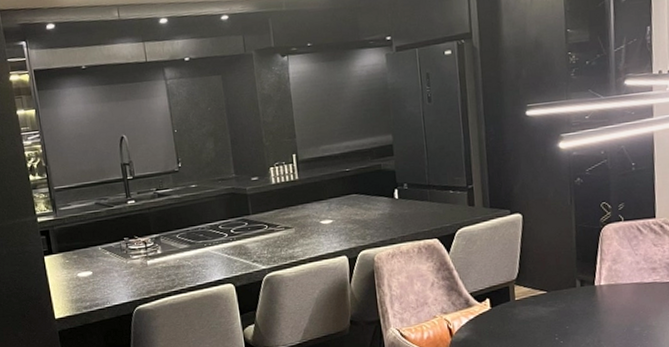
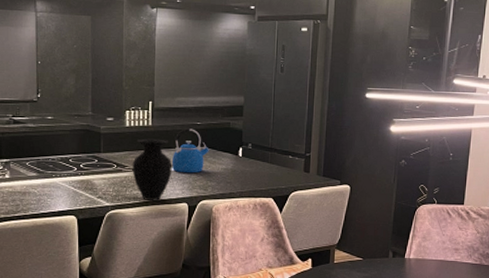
vase: none [283,191,327,258] -> present [132,138,172,200]
kettle: none [324,176,363,225] -> present [171,128,209,173]

